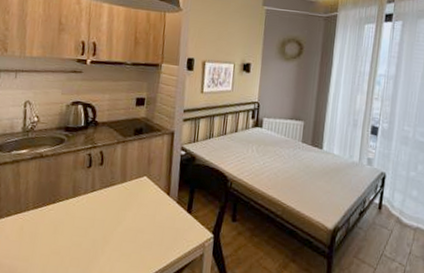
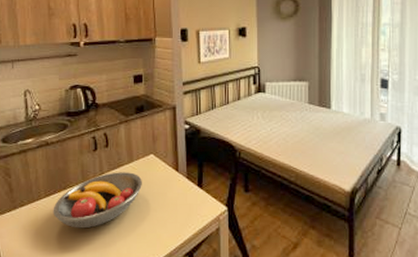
fruit bowl: none [39,190,133,244] -> present [53,172,142,229]

